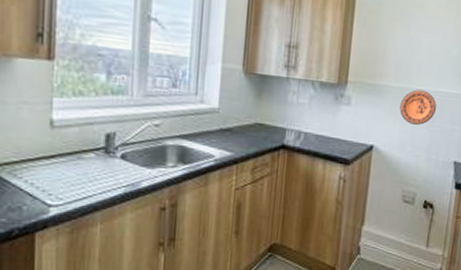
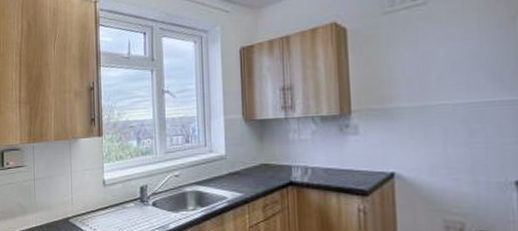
decorative plate: present [399,89,437,125] -> none [421,104,473,144]

